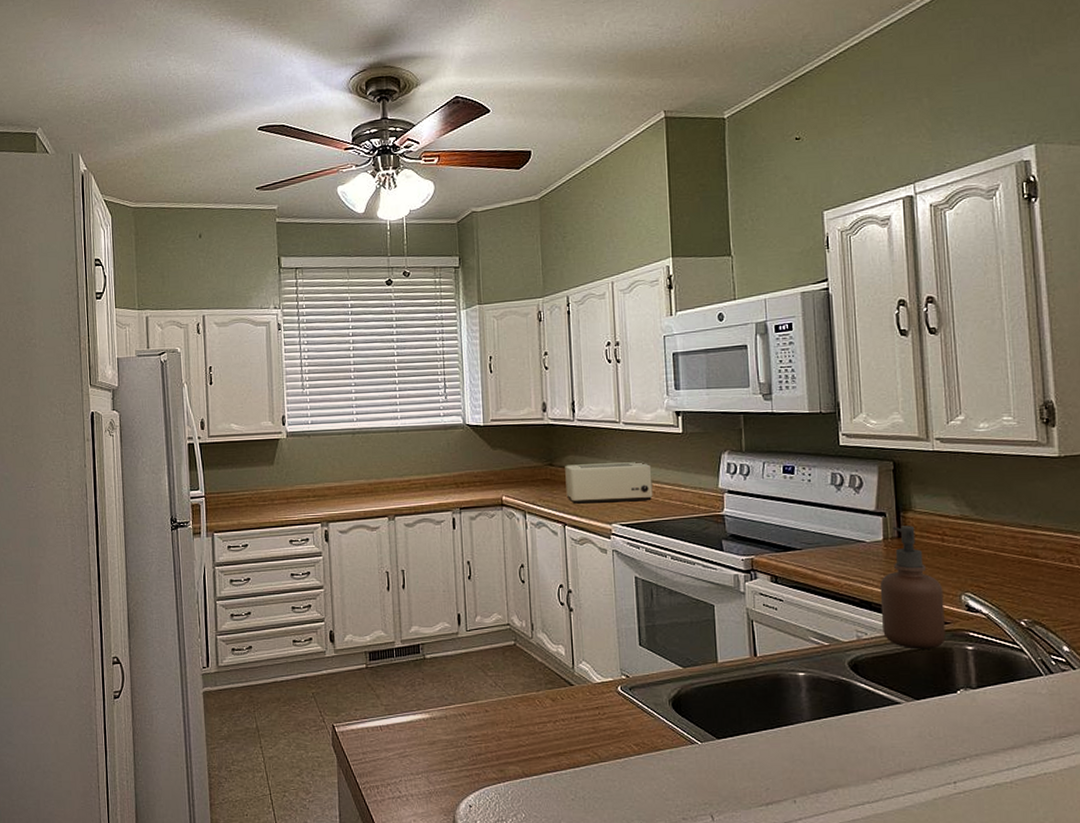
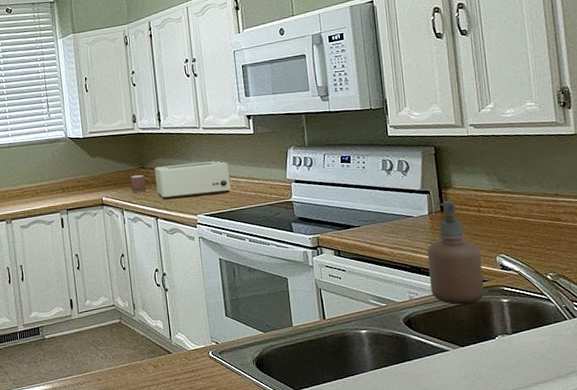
mug: none [536,473,561,494] -> present [130,175,152,193]

